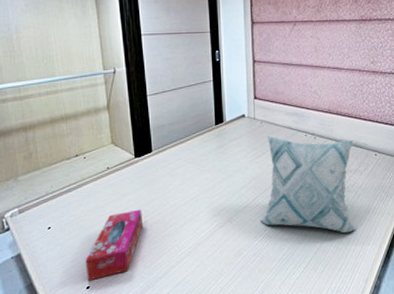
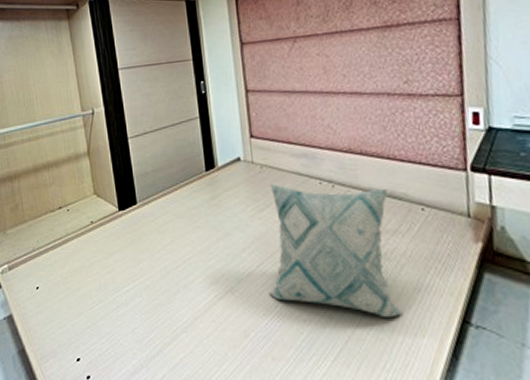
tissue box: present [85,209,142,281] -> none [74,271,131,352]

